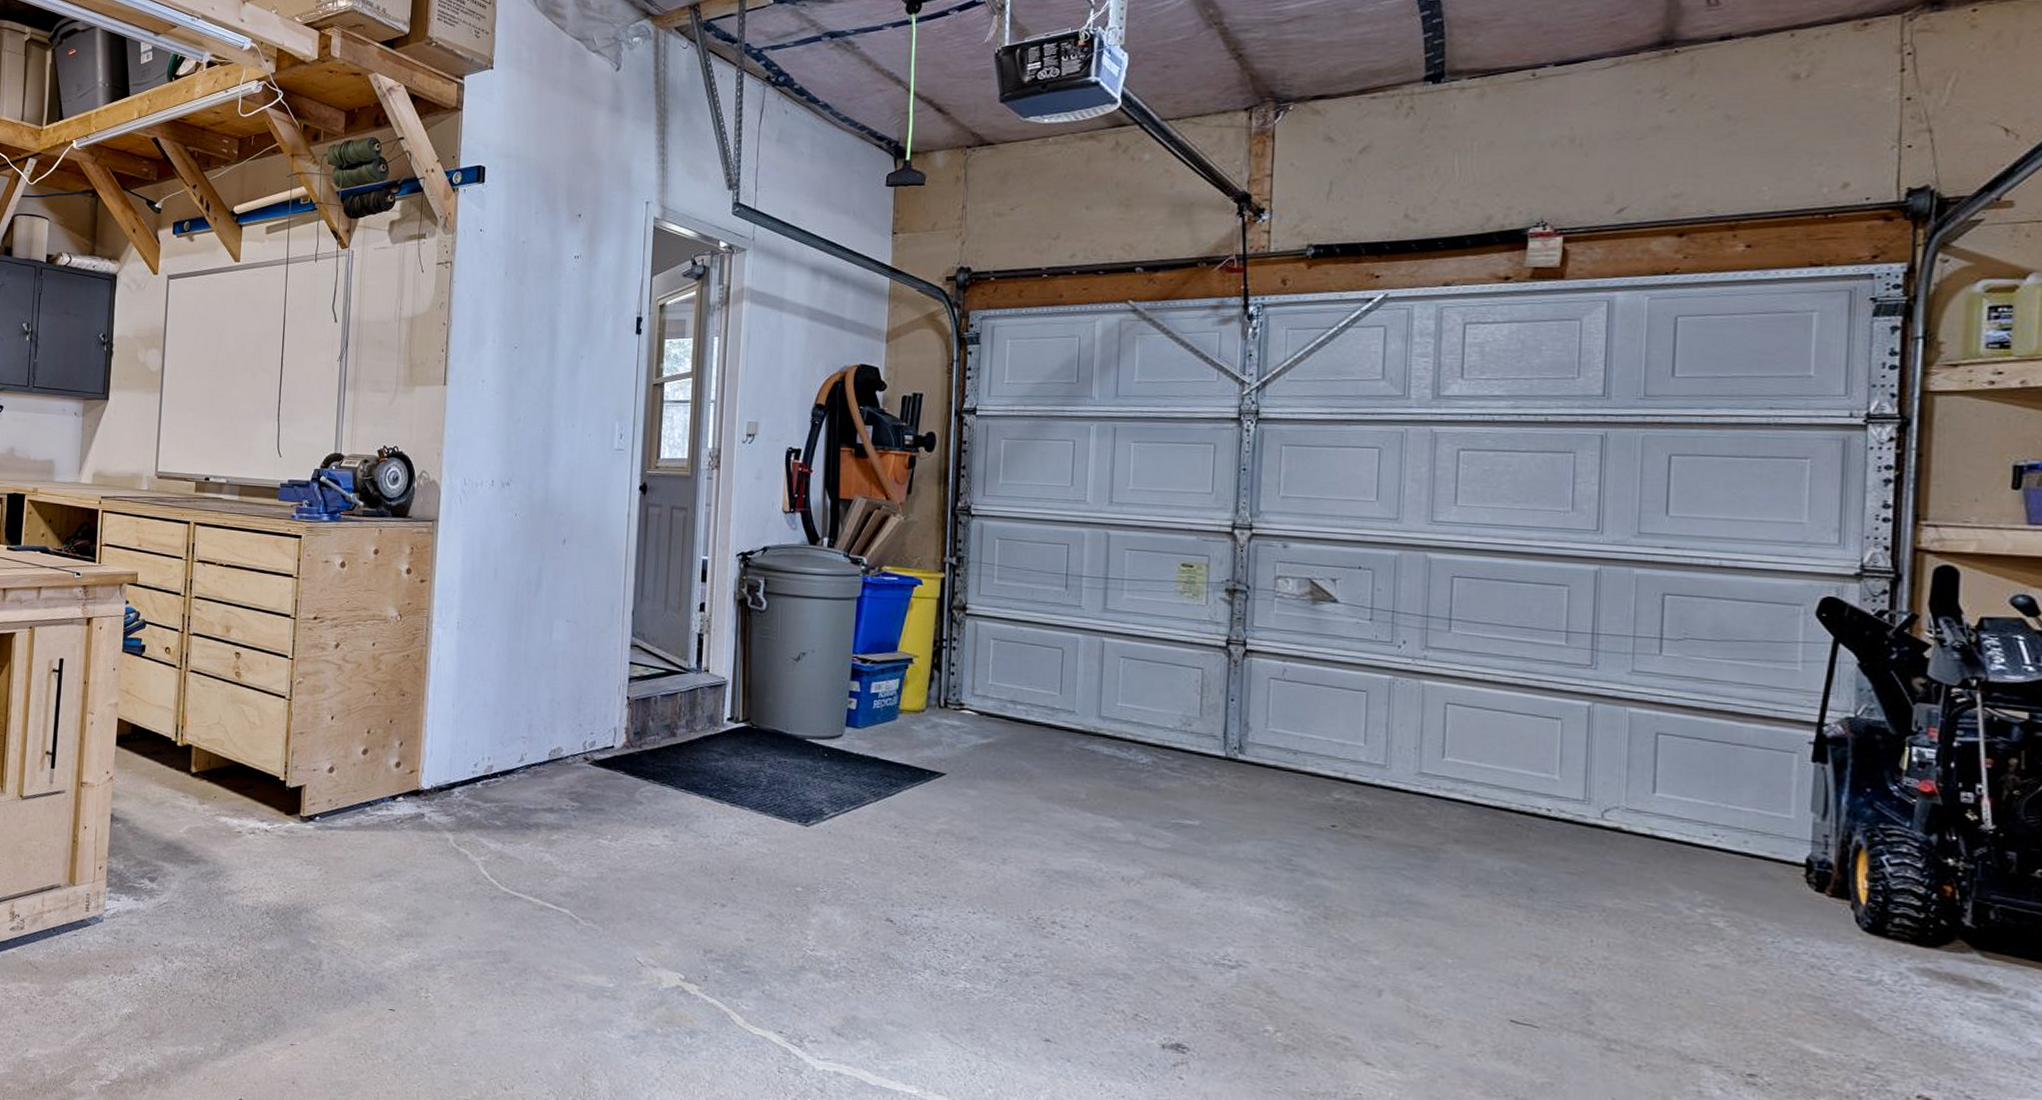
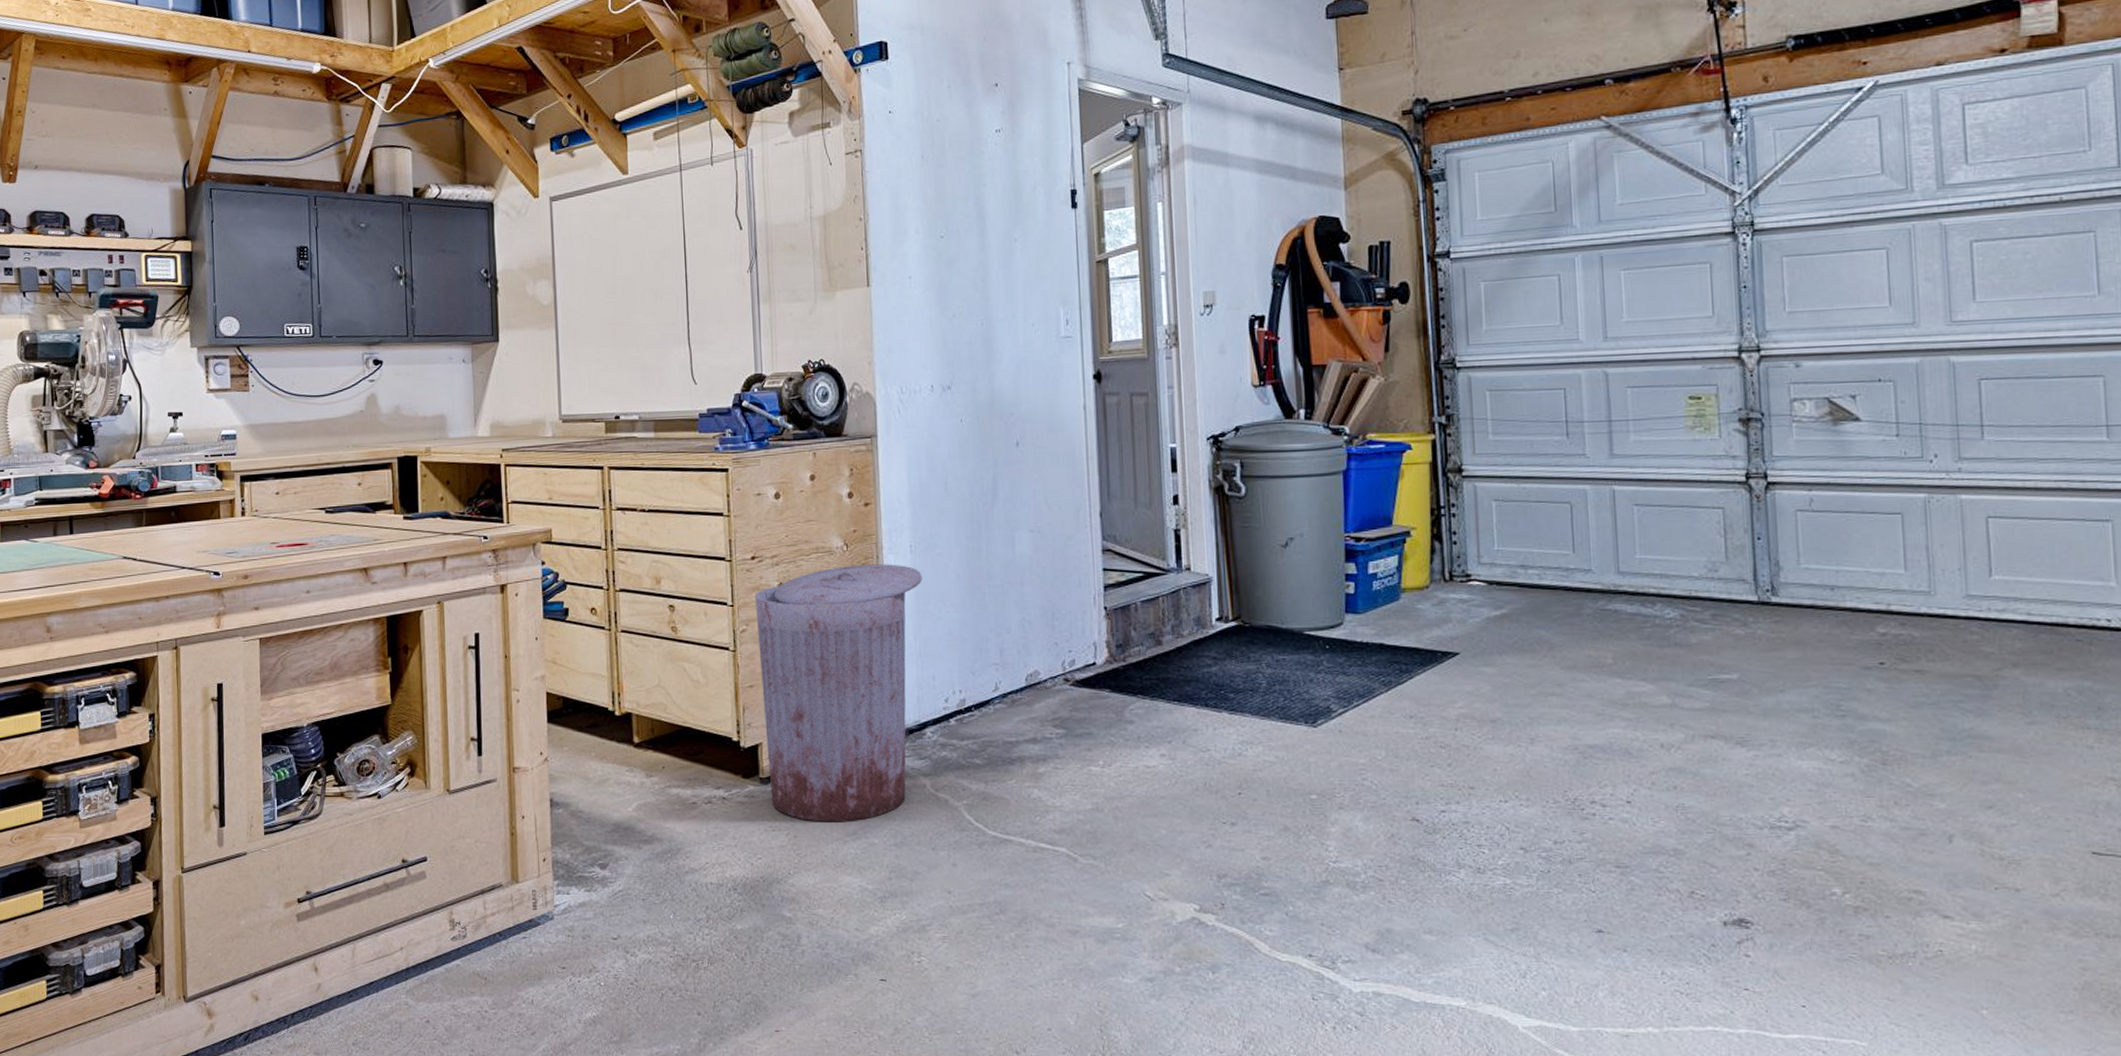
trash can: none [309,634,466,864] -> present [755,564,922,822]

